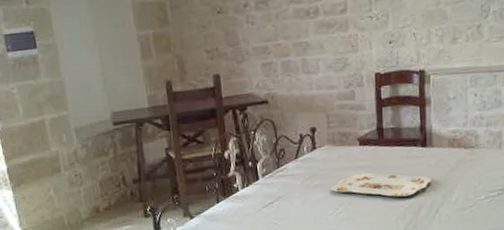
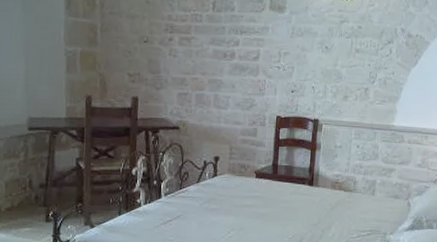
serving tray: present [330,172,431,197] -> none [225,202,313,228]

